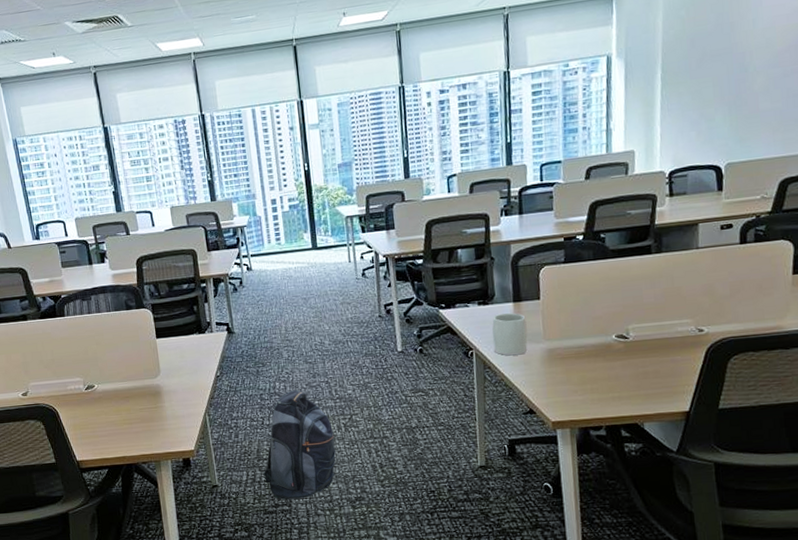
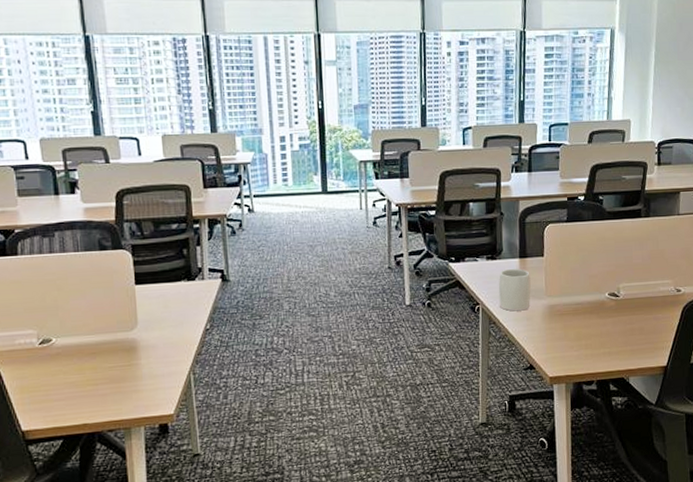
backpack: present [262,389,336,500] -> none [252,344,336,467]

